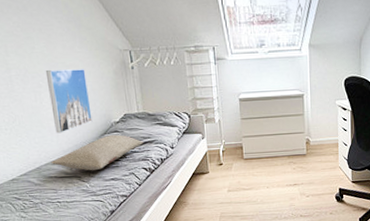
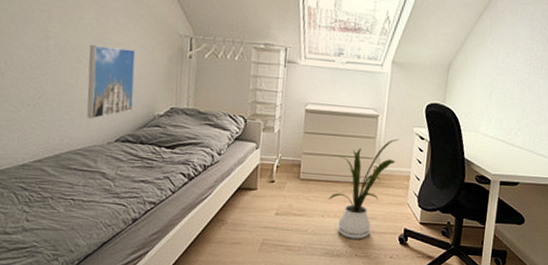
pillow: present [51,135,144,171] -> none [73,129,187,169]
house plant: none [270,112,325,203] -> present [328,139,400,239]

